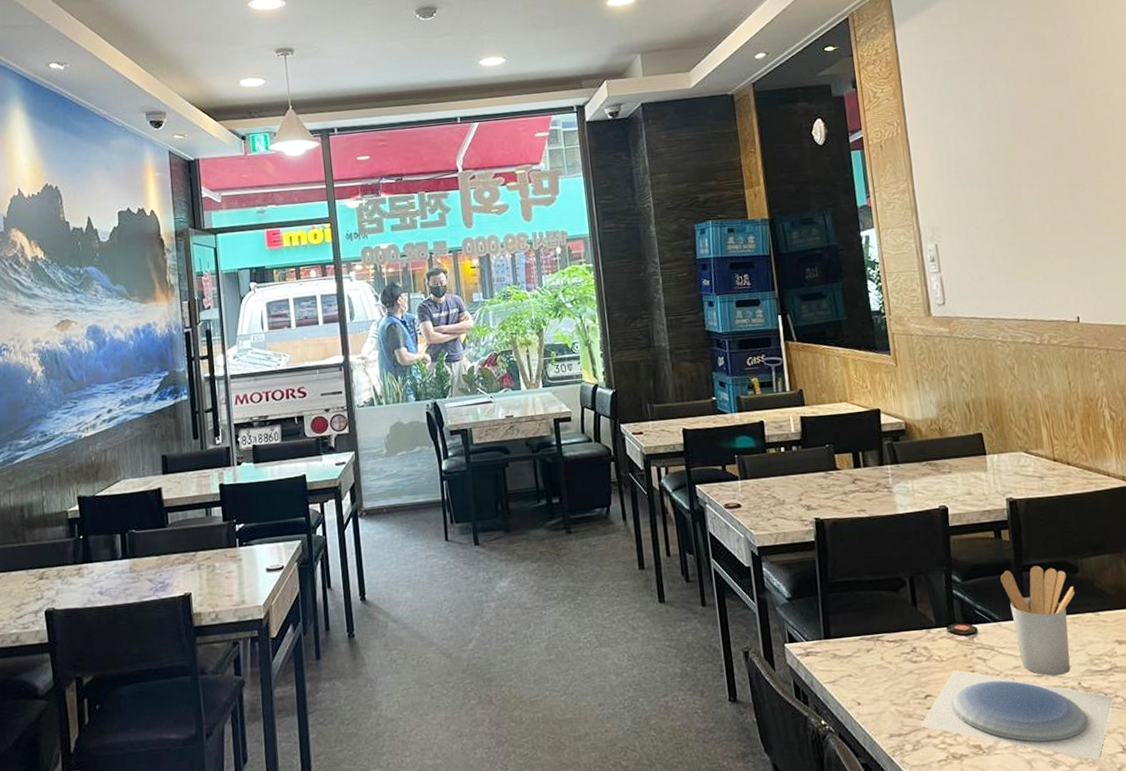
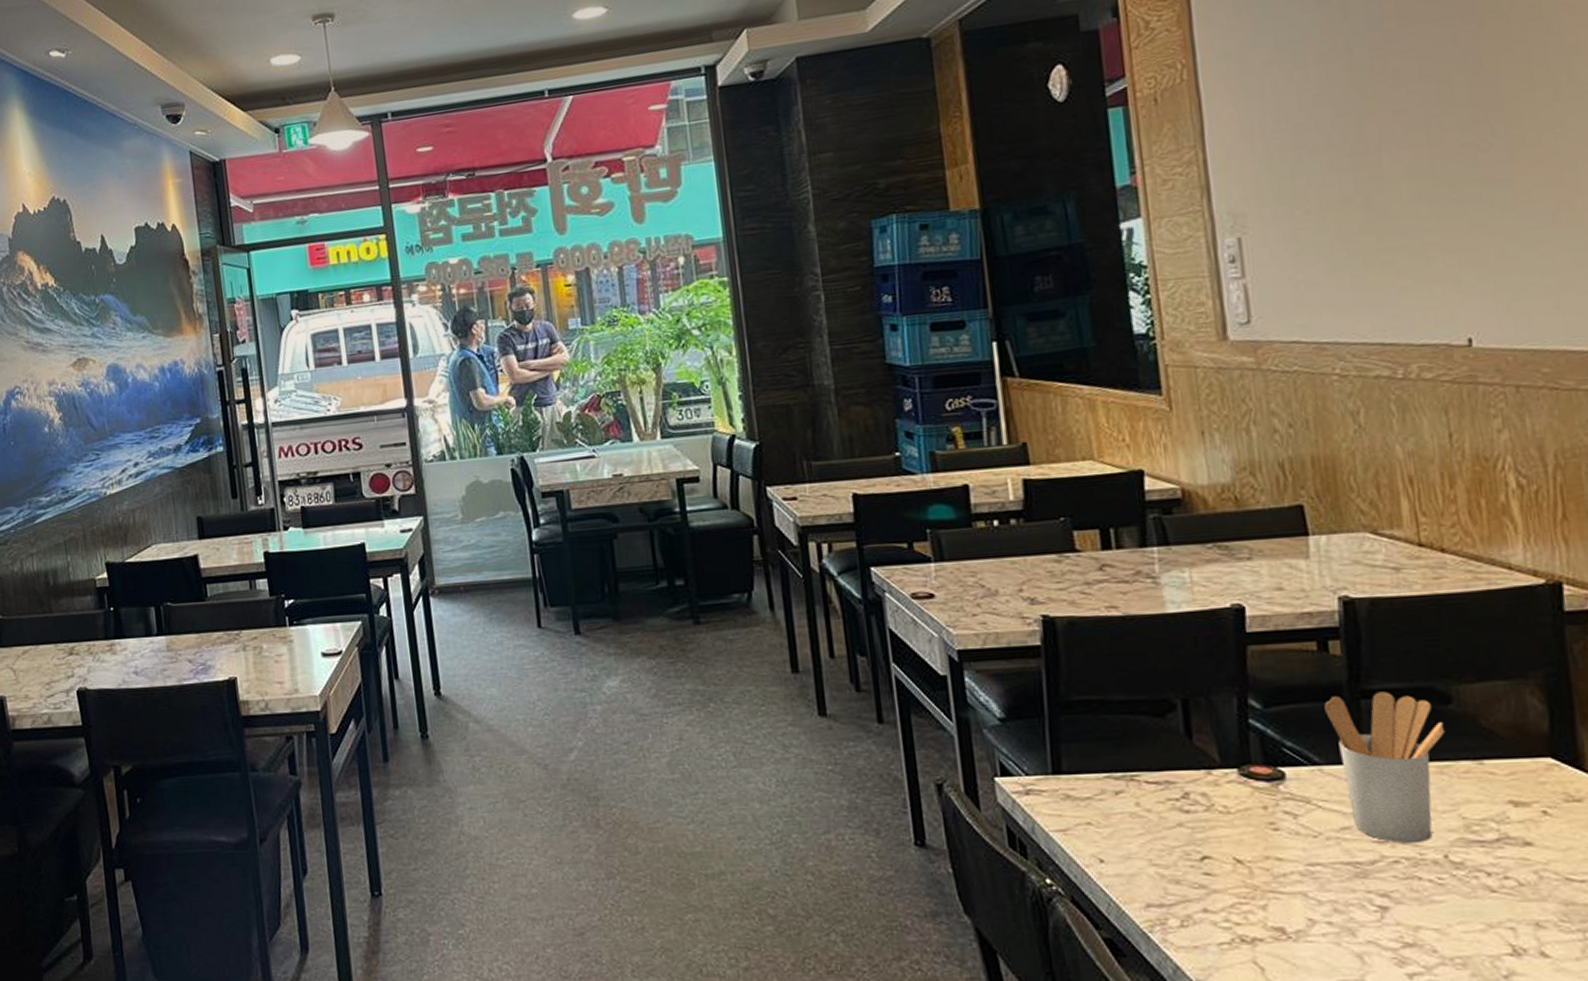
plate: present [920,669,1114,761] -> none [1192,825,1502,963]

